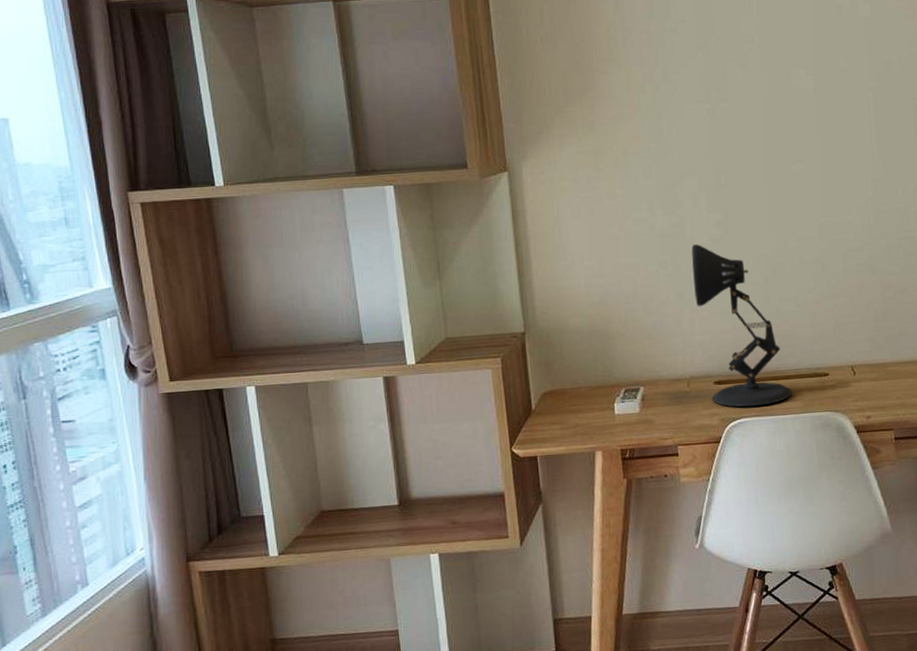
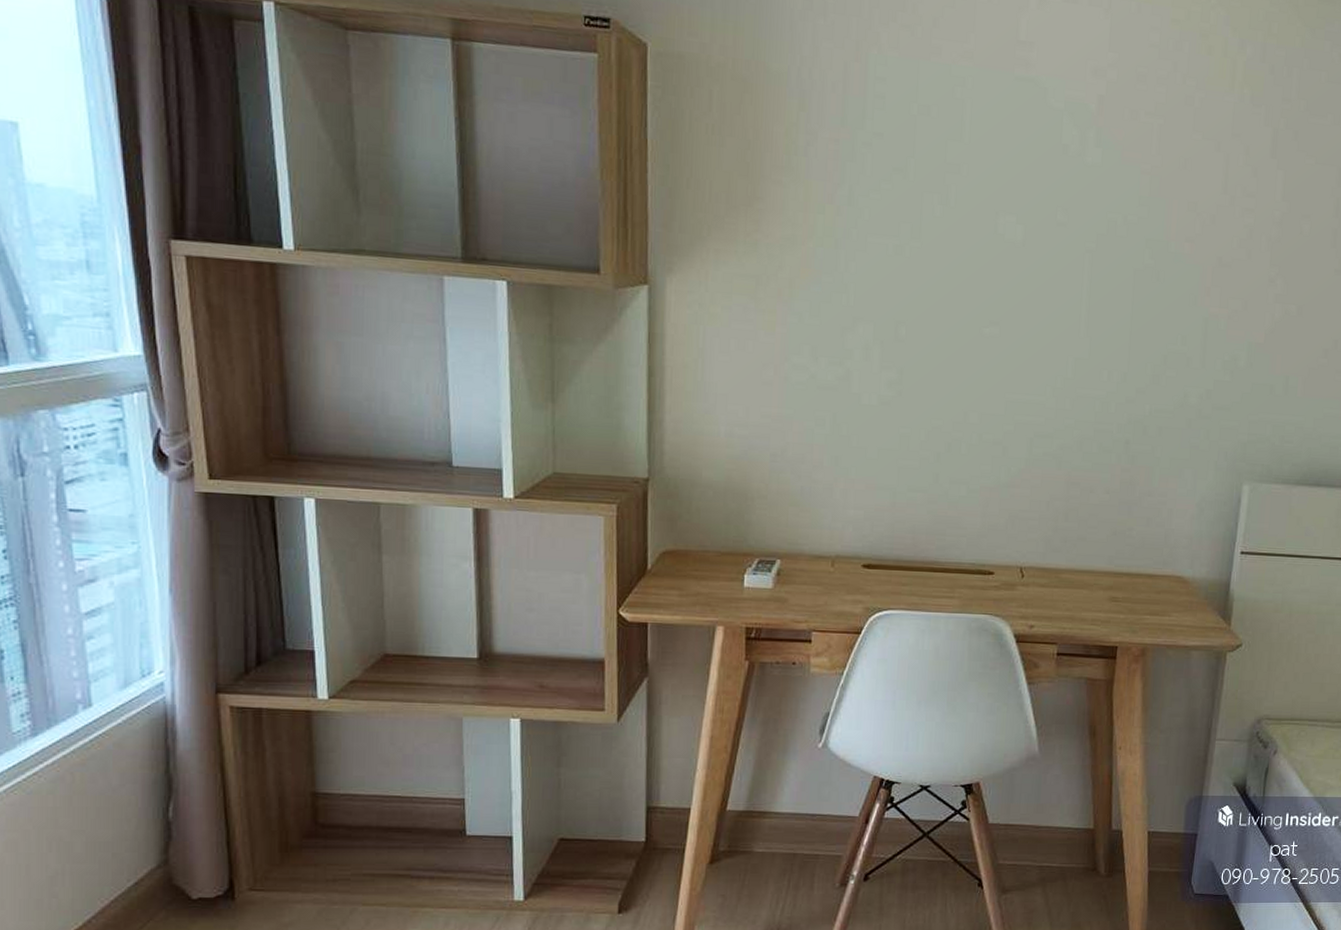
desk lamp: present [691,244,792,407] -> none [853,404,950,599]

